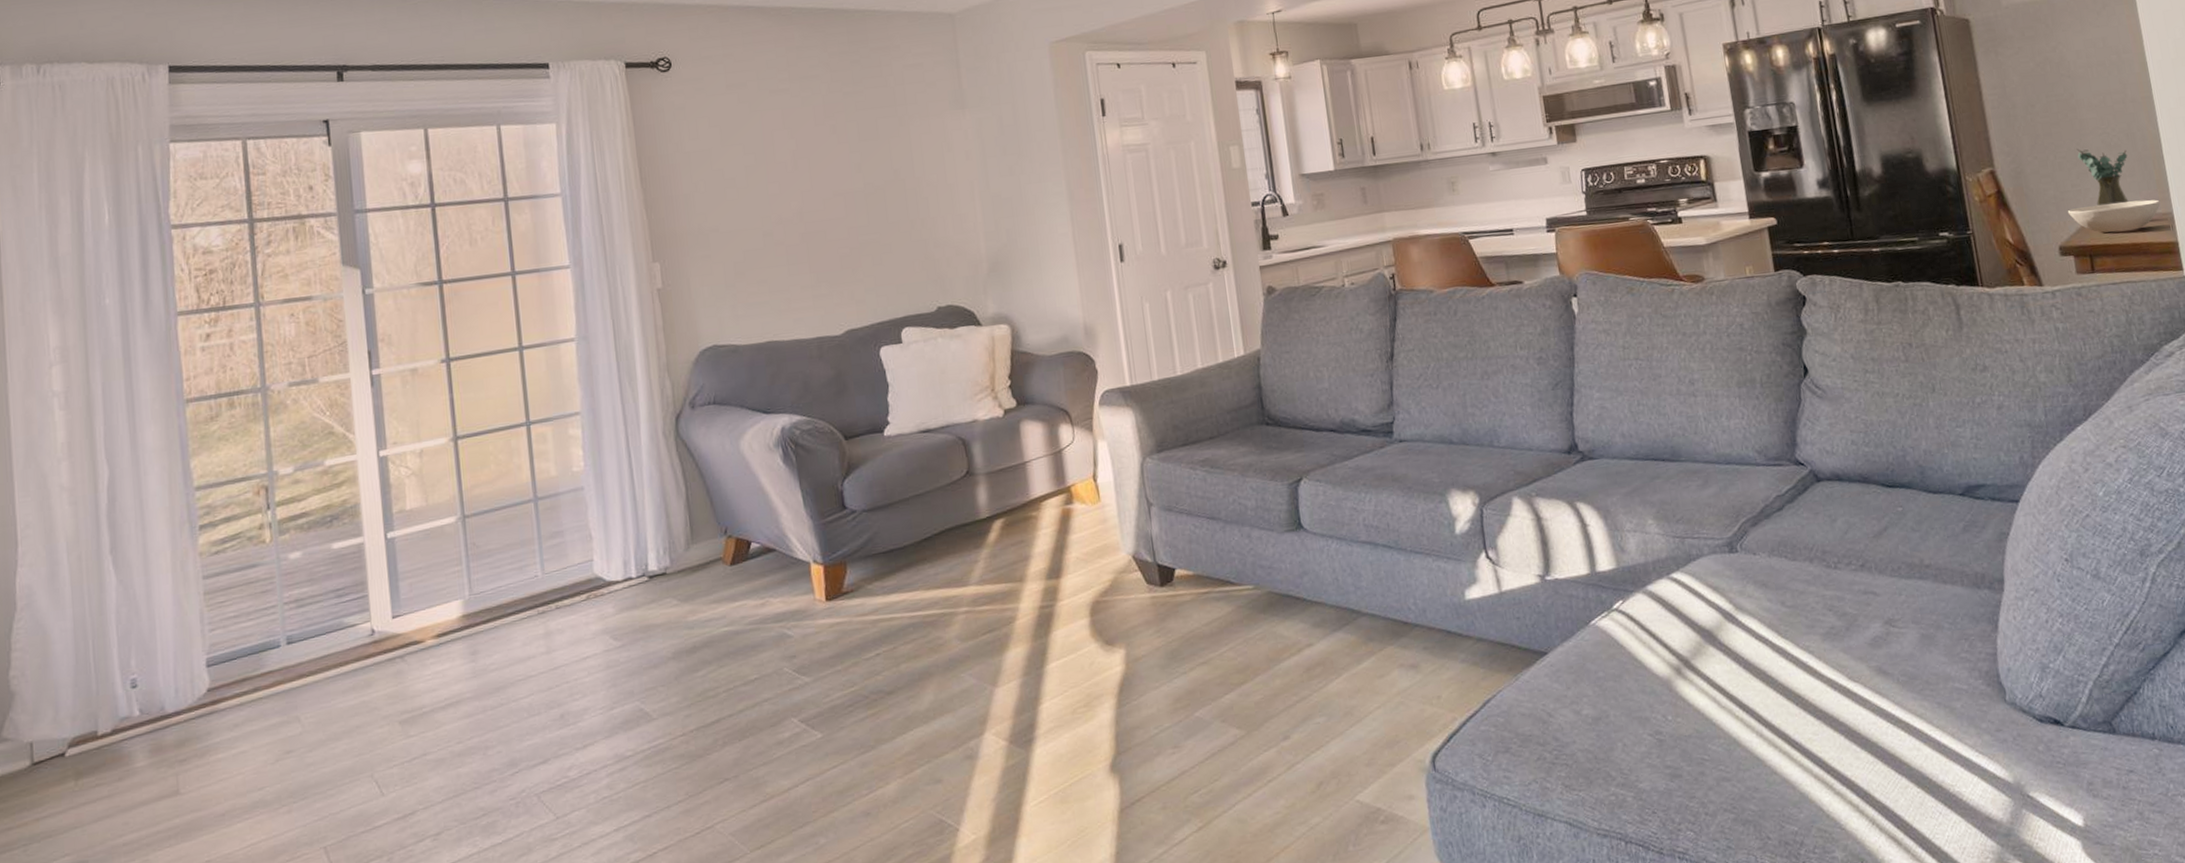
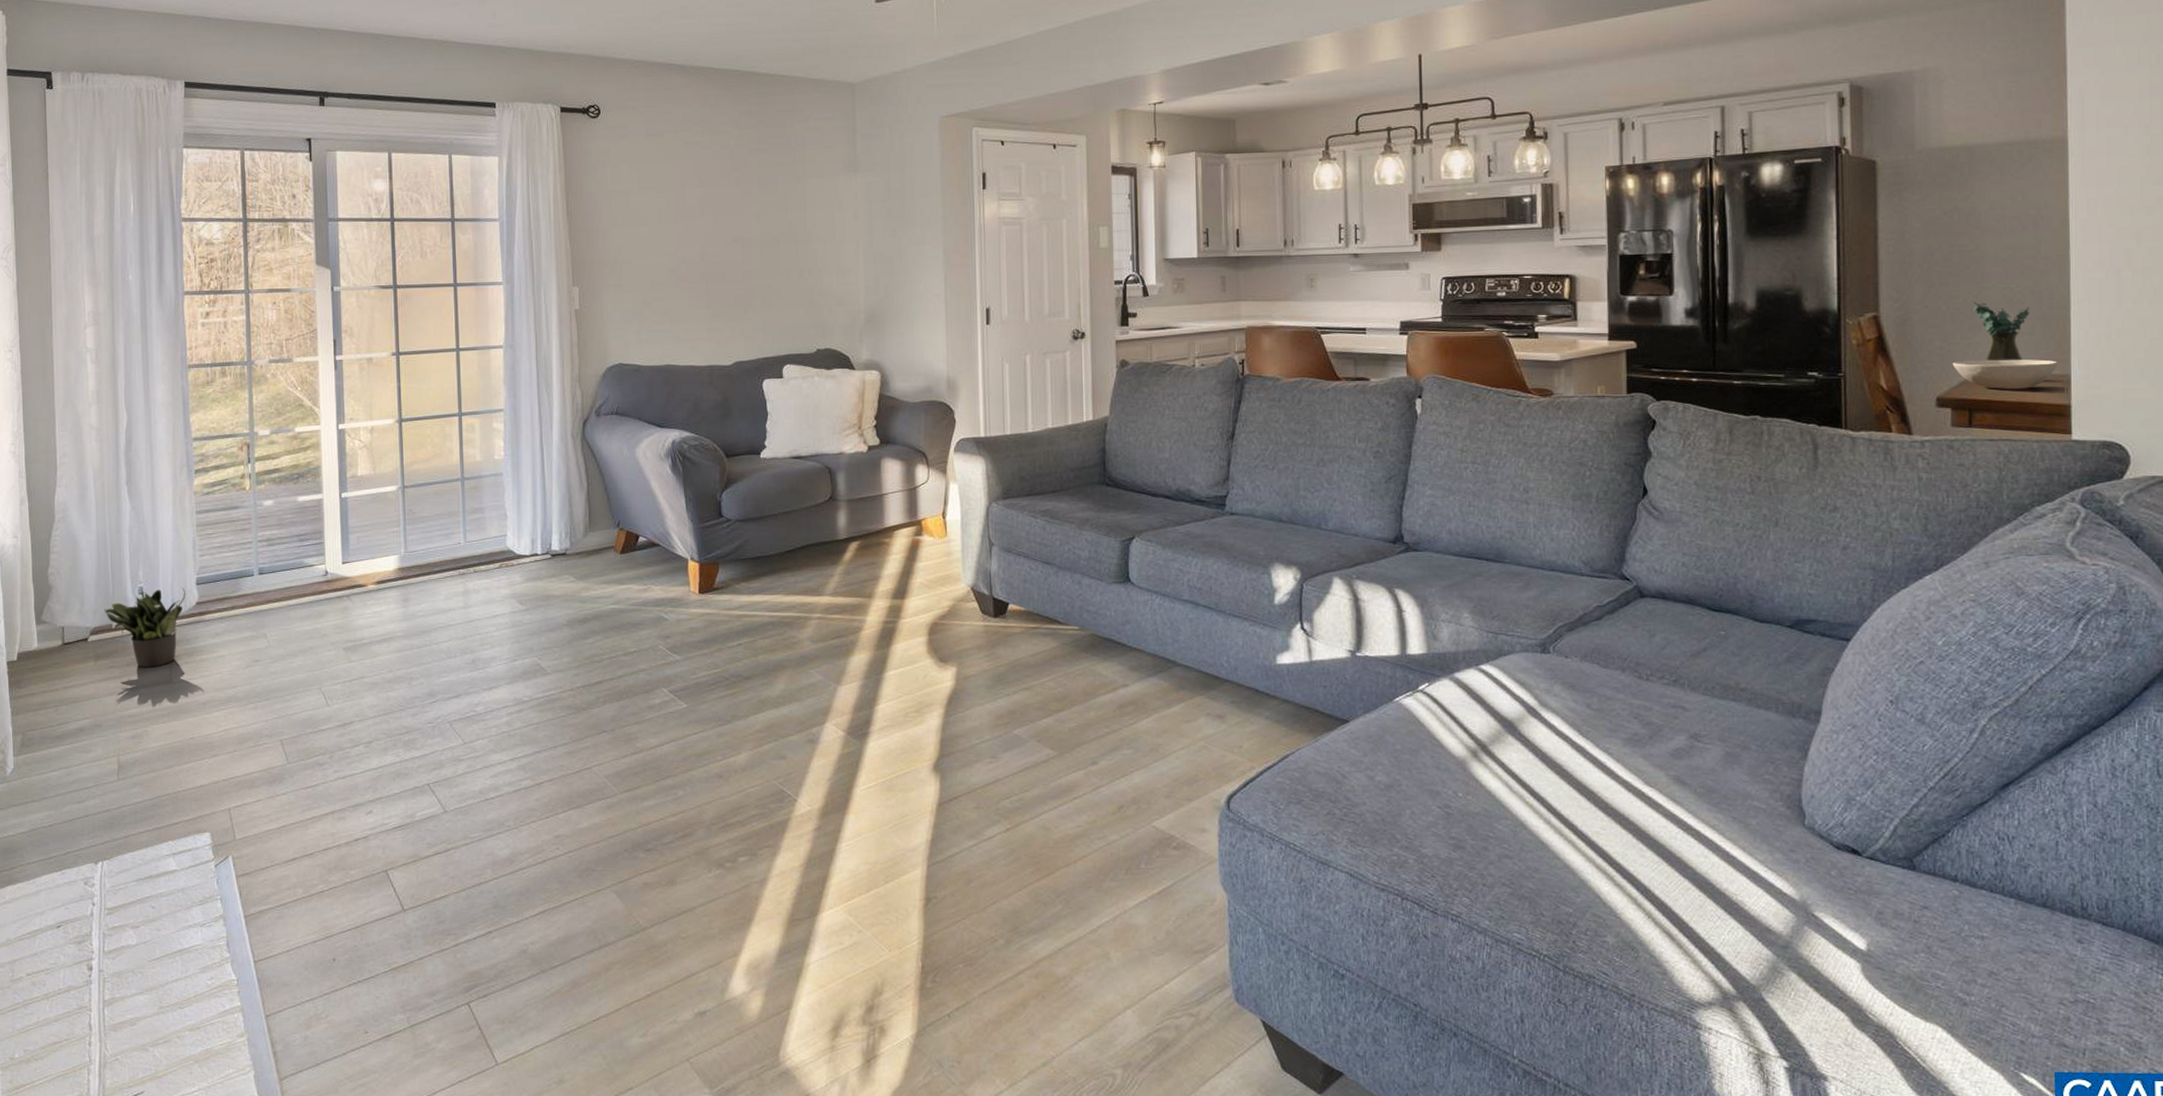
potted plant: none [86,672,193,780] -> present [104,587,185,667]

